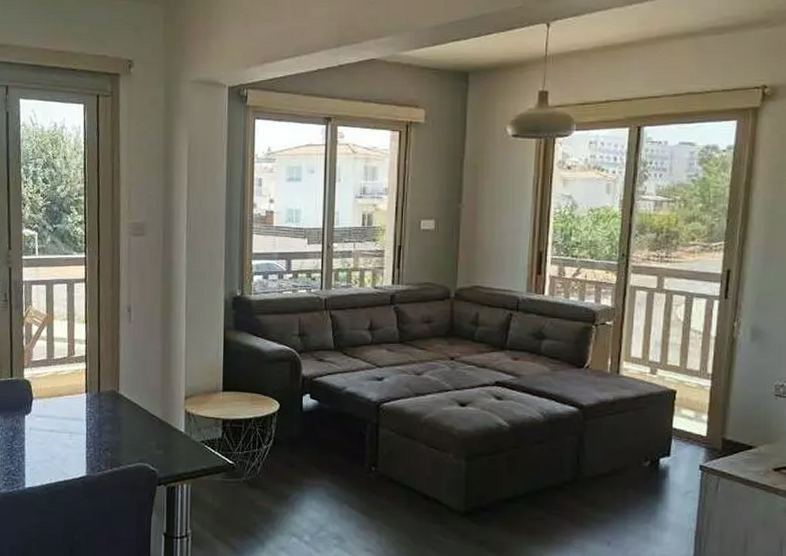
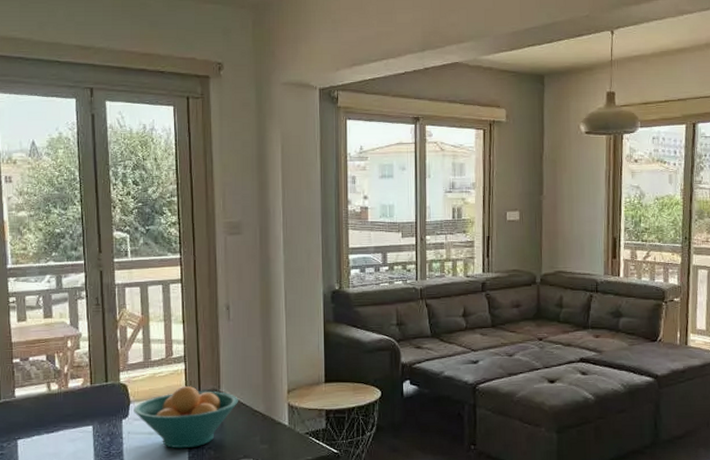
fruit bowl: none [36,385,136,449] -> present [133,385,238,449]

